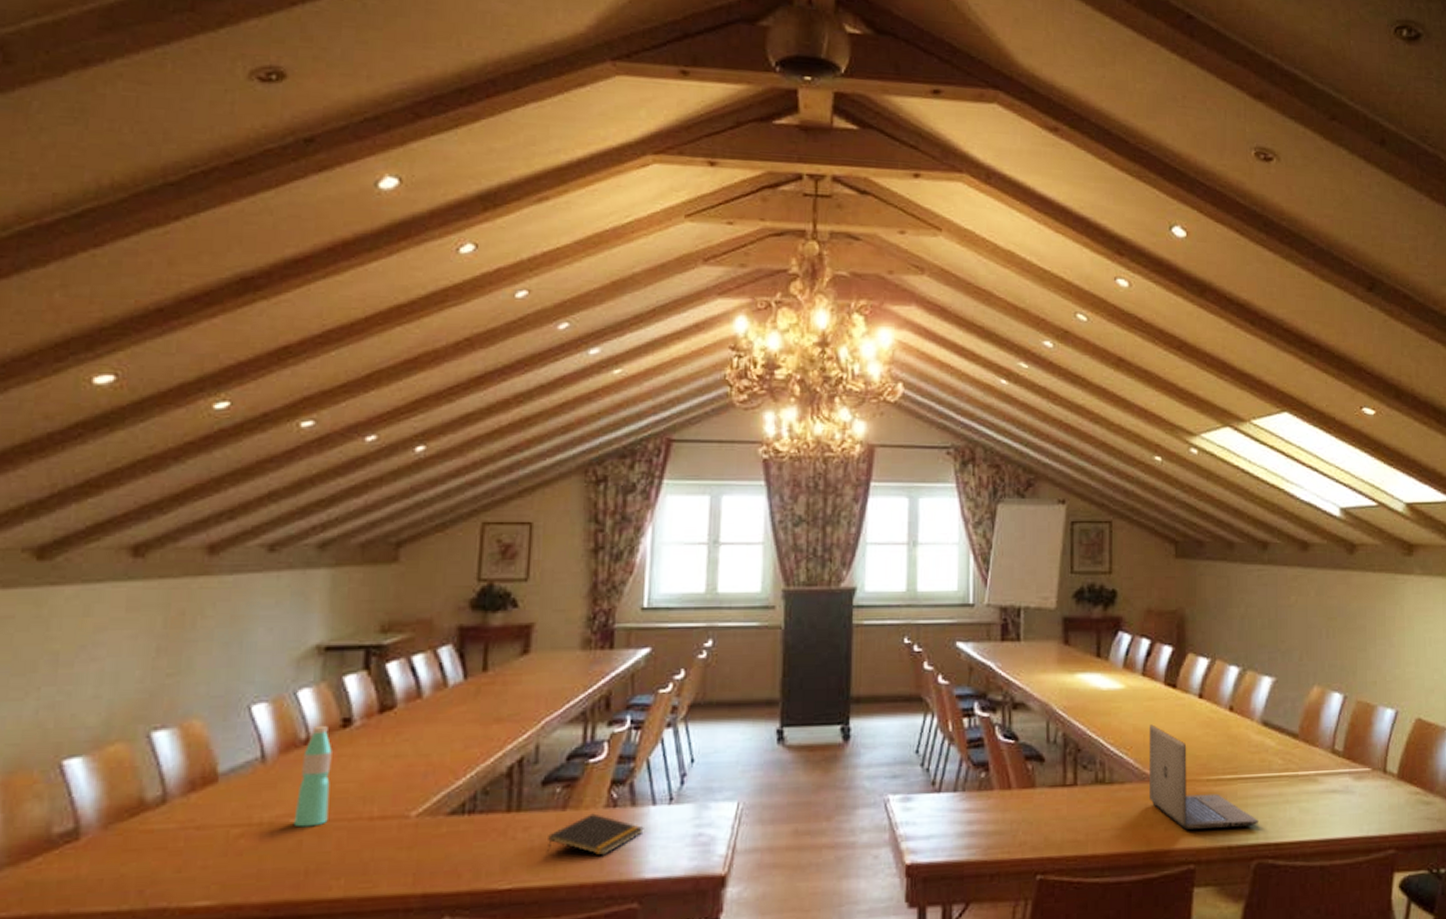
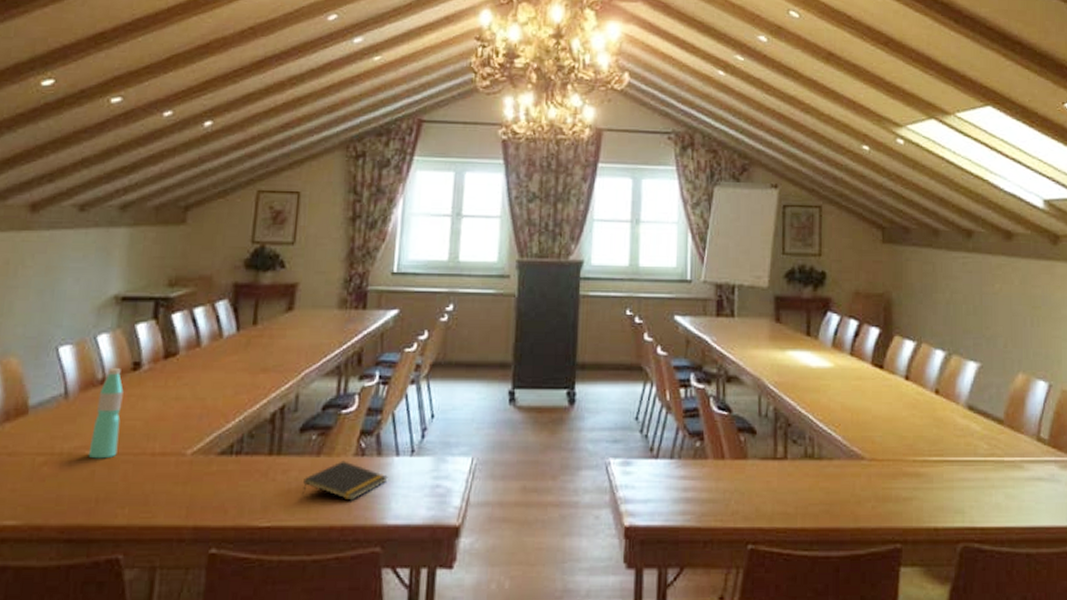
laptop: present [1148,724,1258,831] -> none [856,403,964,510]

